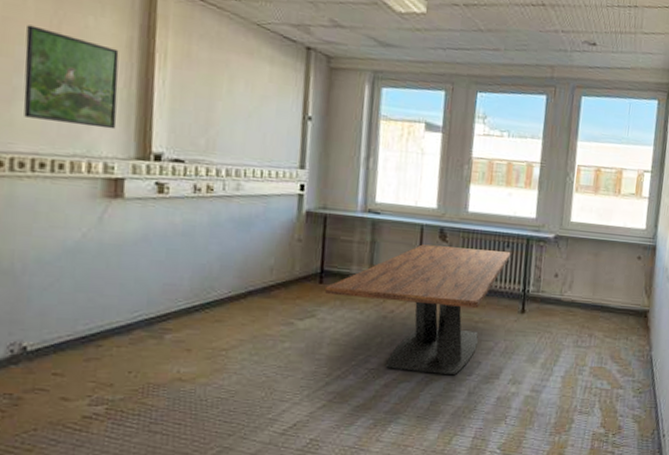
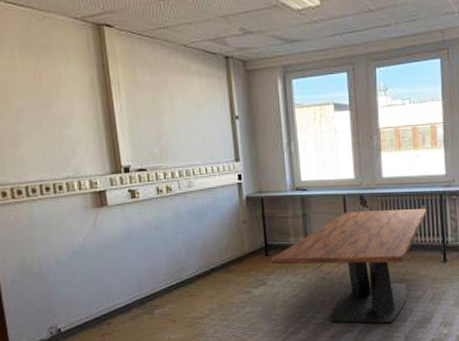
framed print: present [23,25,119,130] -> none [19,81,93,154]

